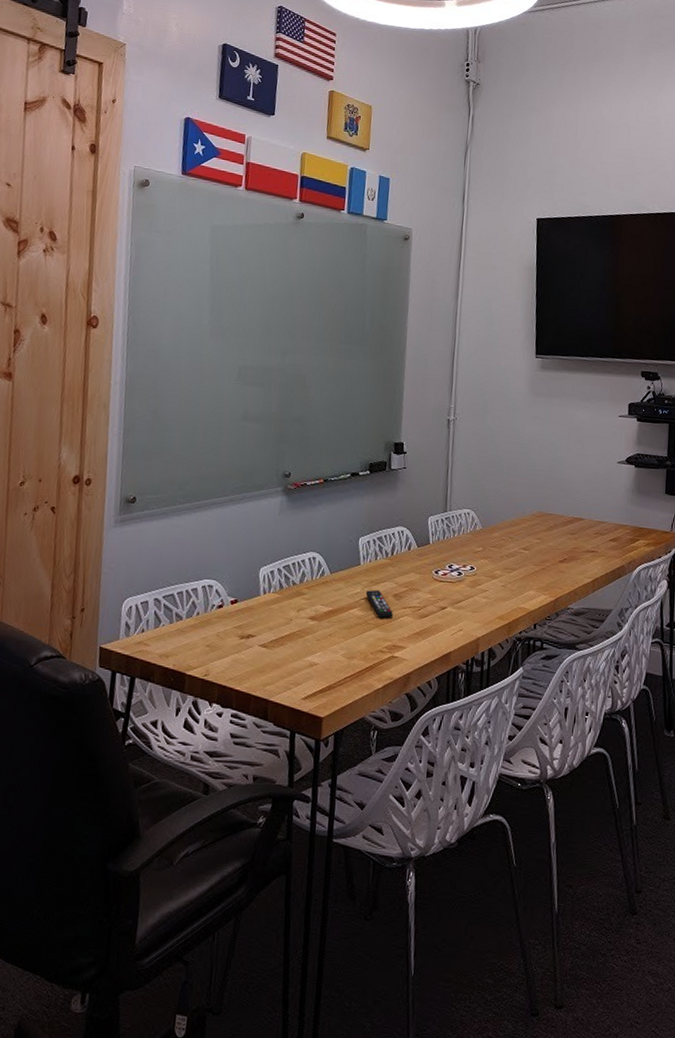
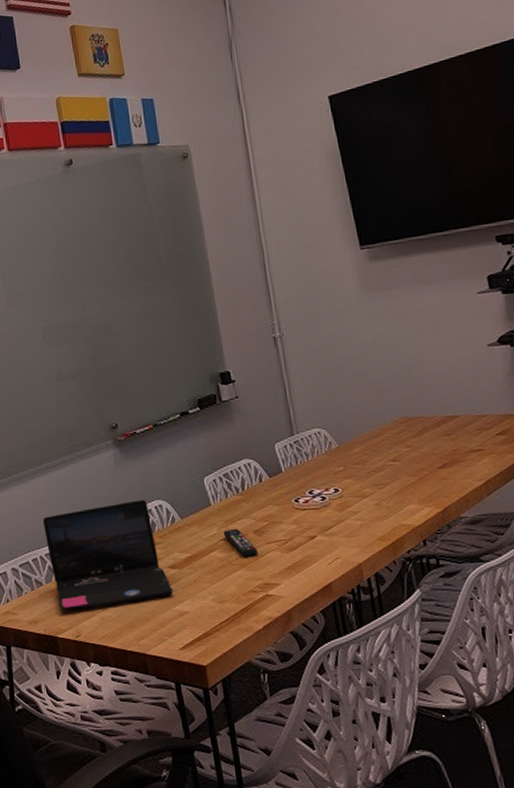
laptop: none [194,549,309,649] -> present [43,499,174,611]

